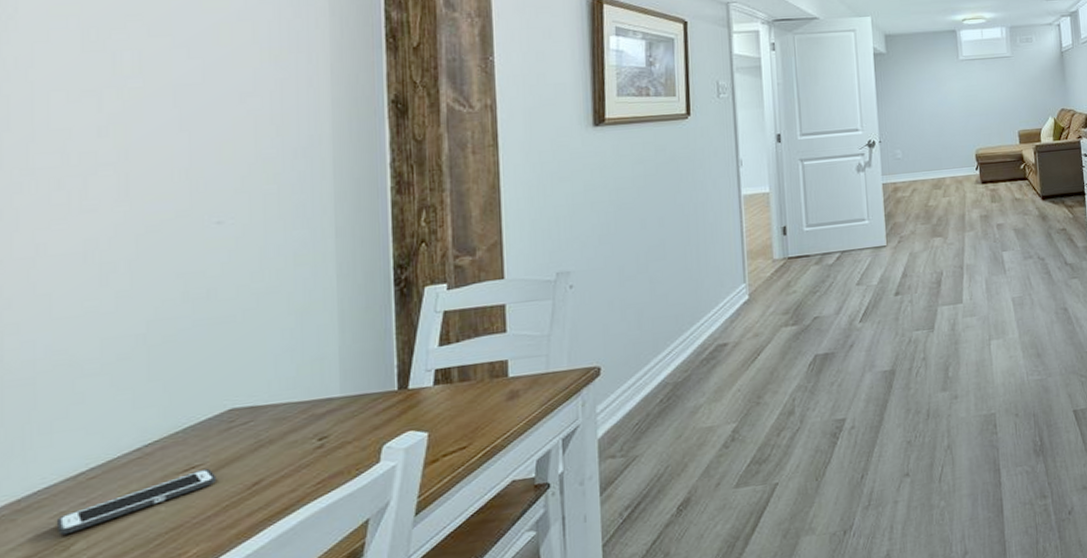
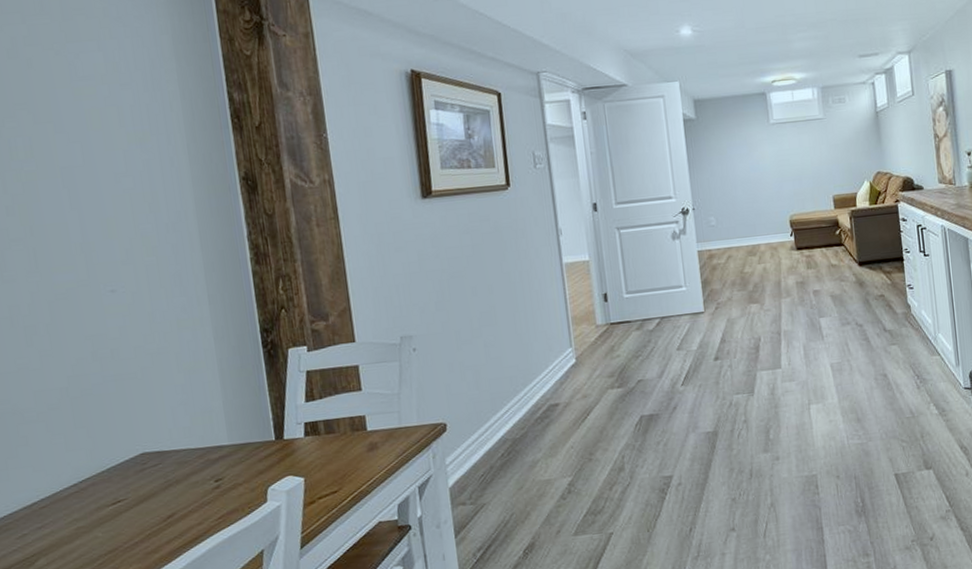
cell phone: present [56,468,216,536] -> none [21,502,138,553]

